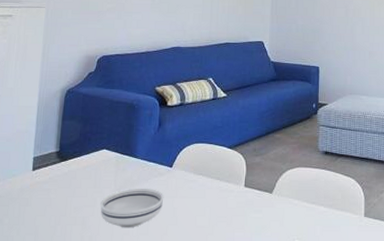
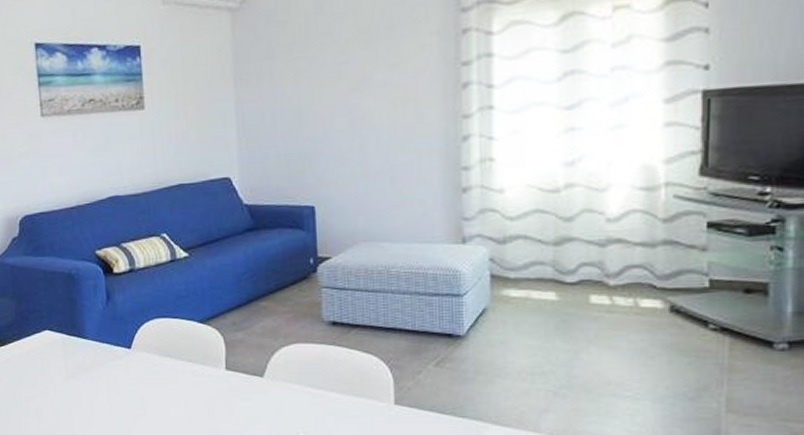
bowl: present [100,189,164,227] -> none [53,375,127,419]

